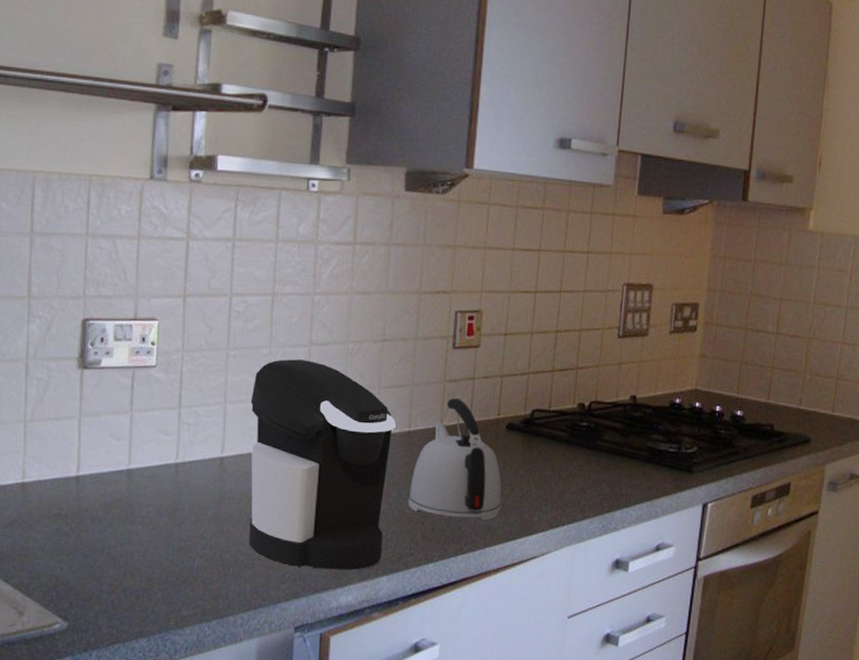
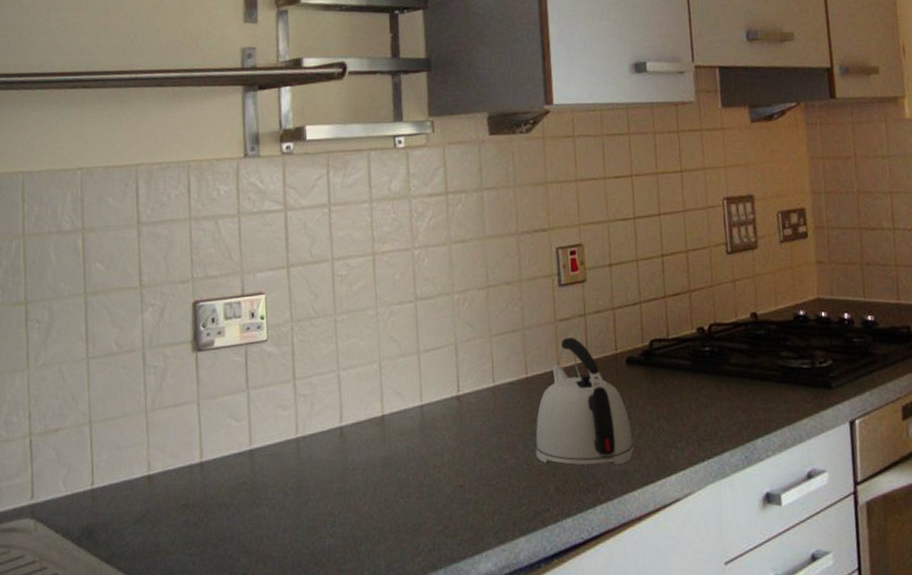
coffee maker: present [248,359,396,570] -> none [363,316,516,536]

